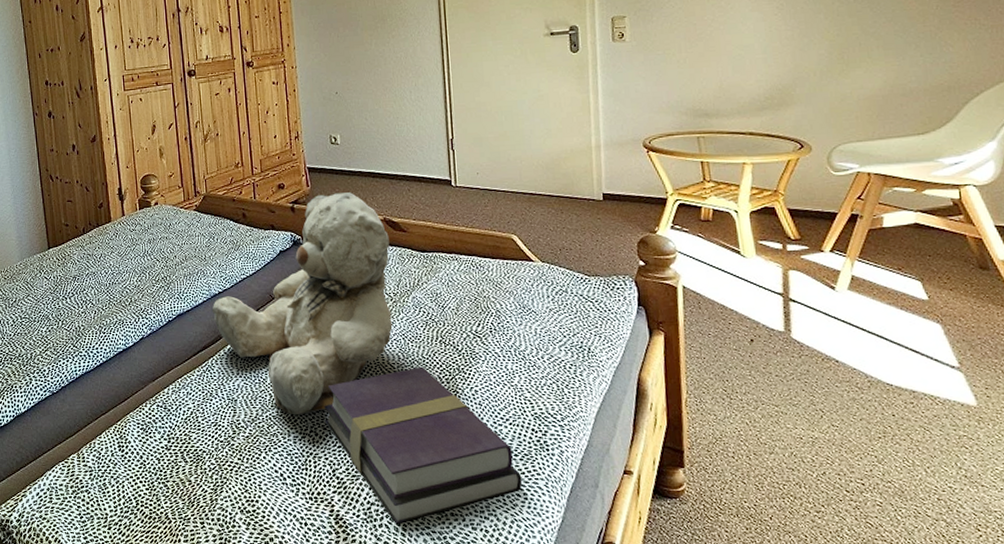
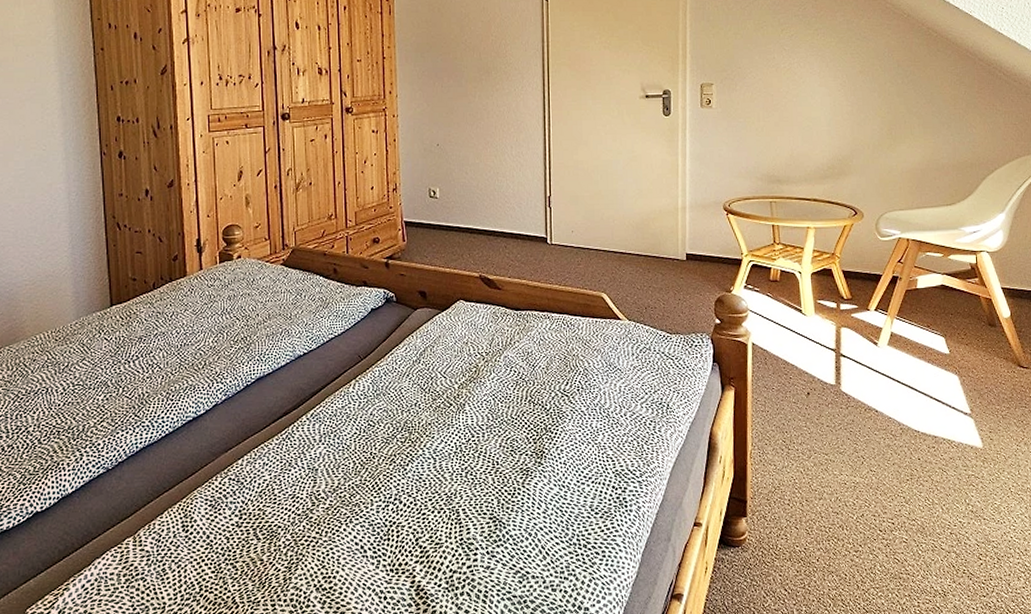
teddy bear: present [212,192,393,415] -> none [295,248,484,483]
book: present [324,366,523,525] -> none [410,427,602,592]

